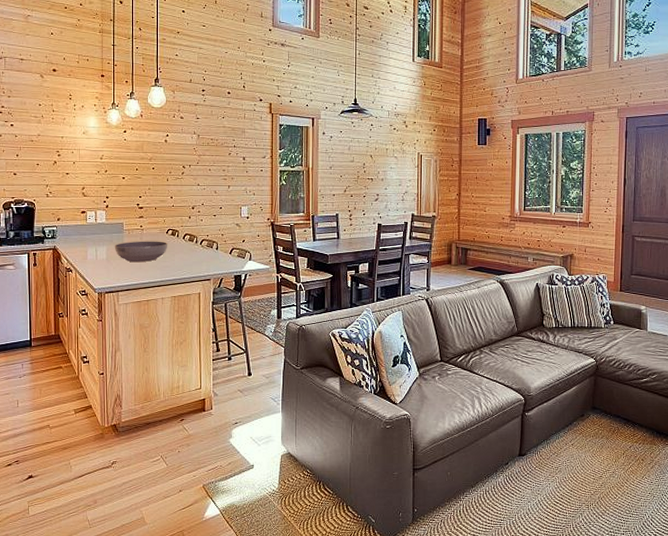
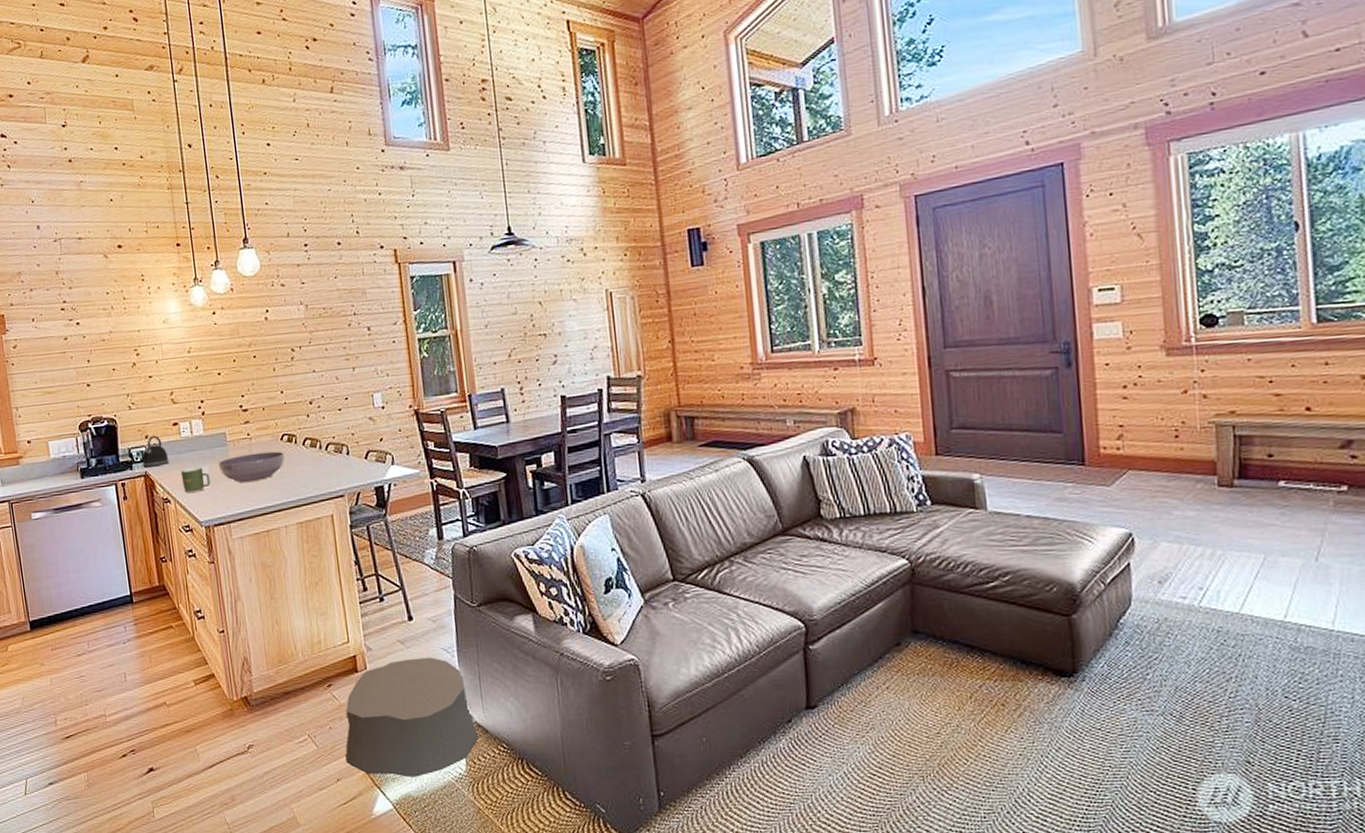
kettle: none [53,219,75,243] -> present [142,435,170,468]
mug: none [83,247,106,267] -> present [180,467,210,494]
pouf: none [188,403,291,491] -> present [345,657,479,778]

